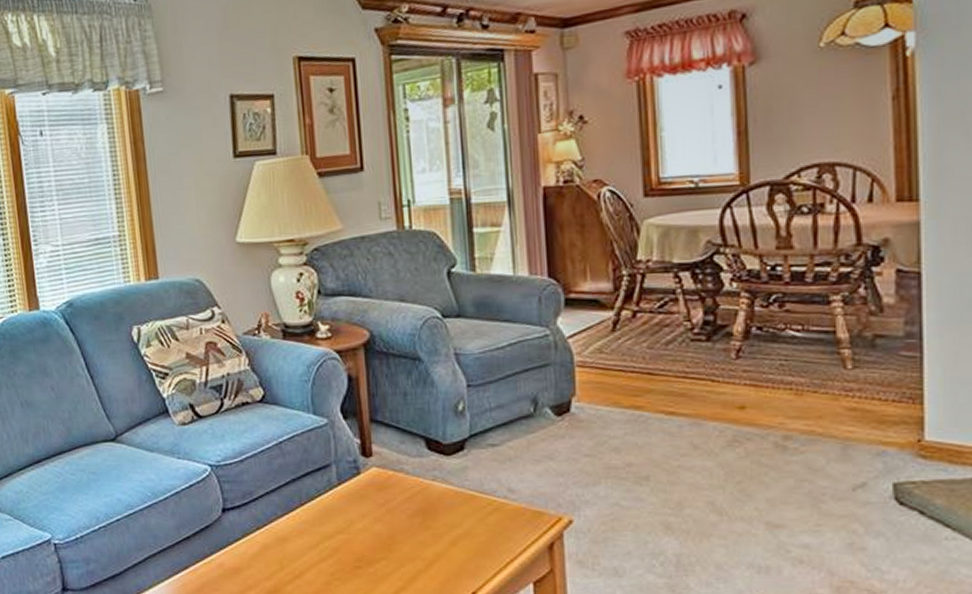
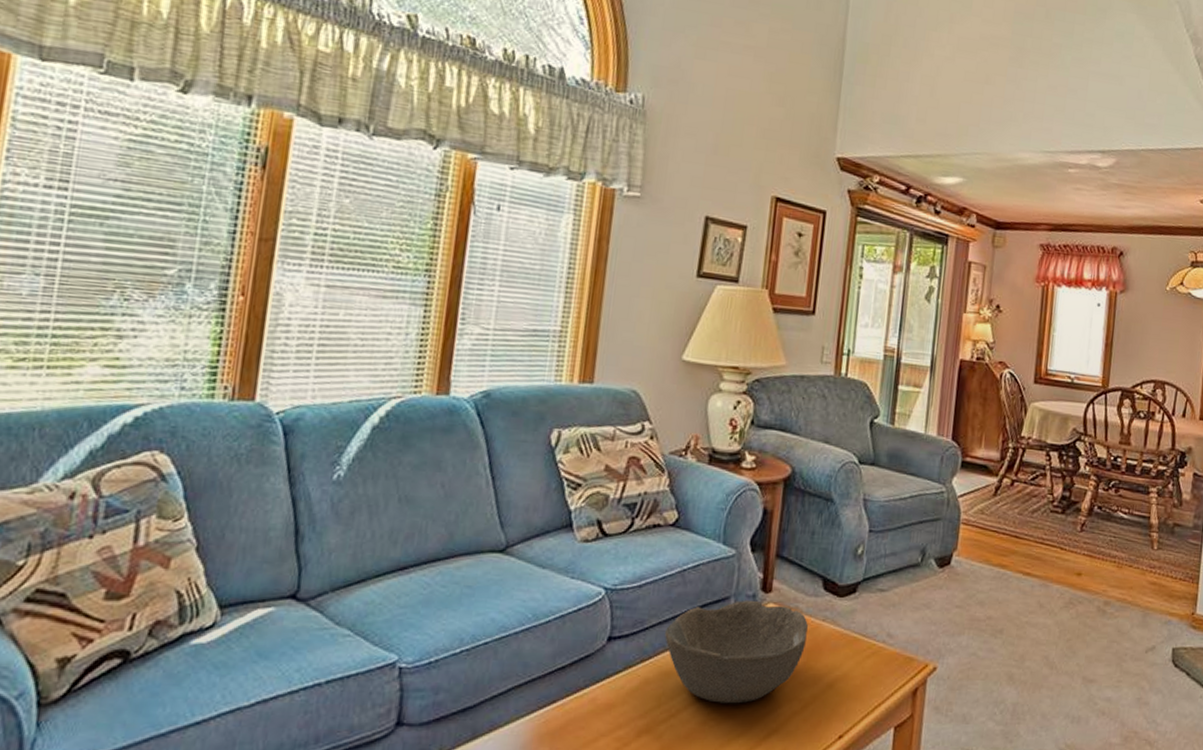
bowl: none [274,466,419,564] -> present [664,600,808,704]

